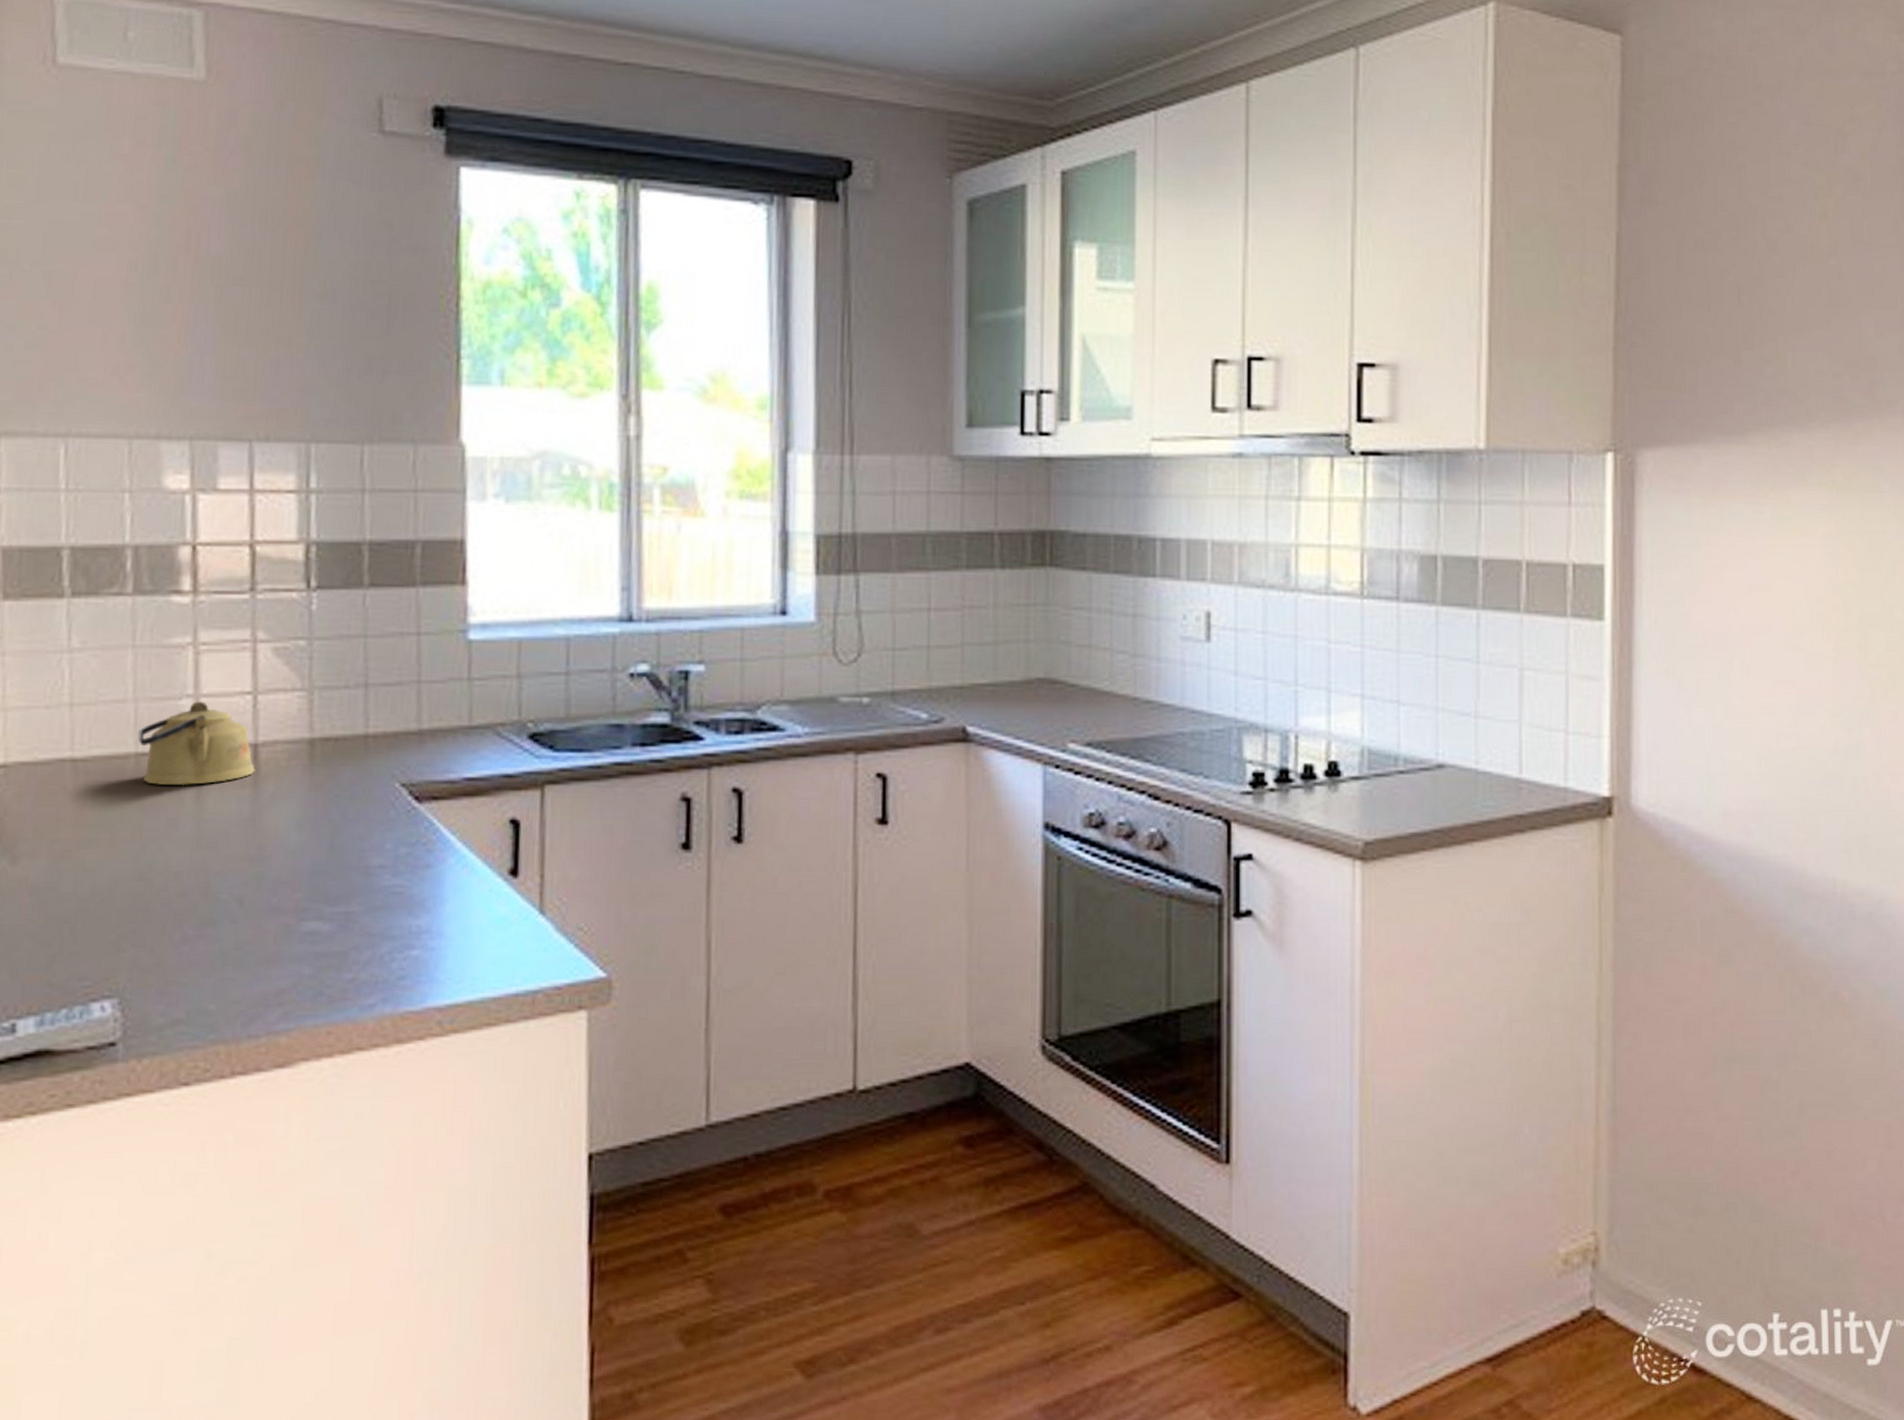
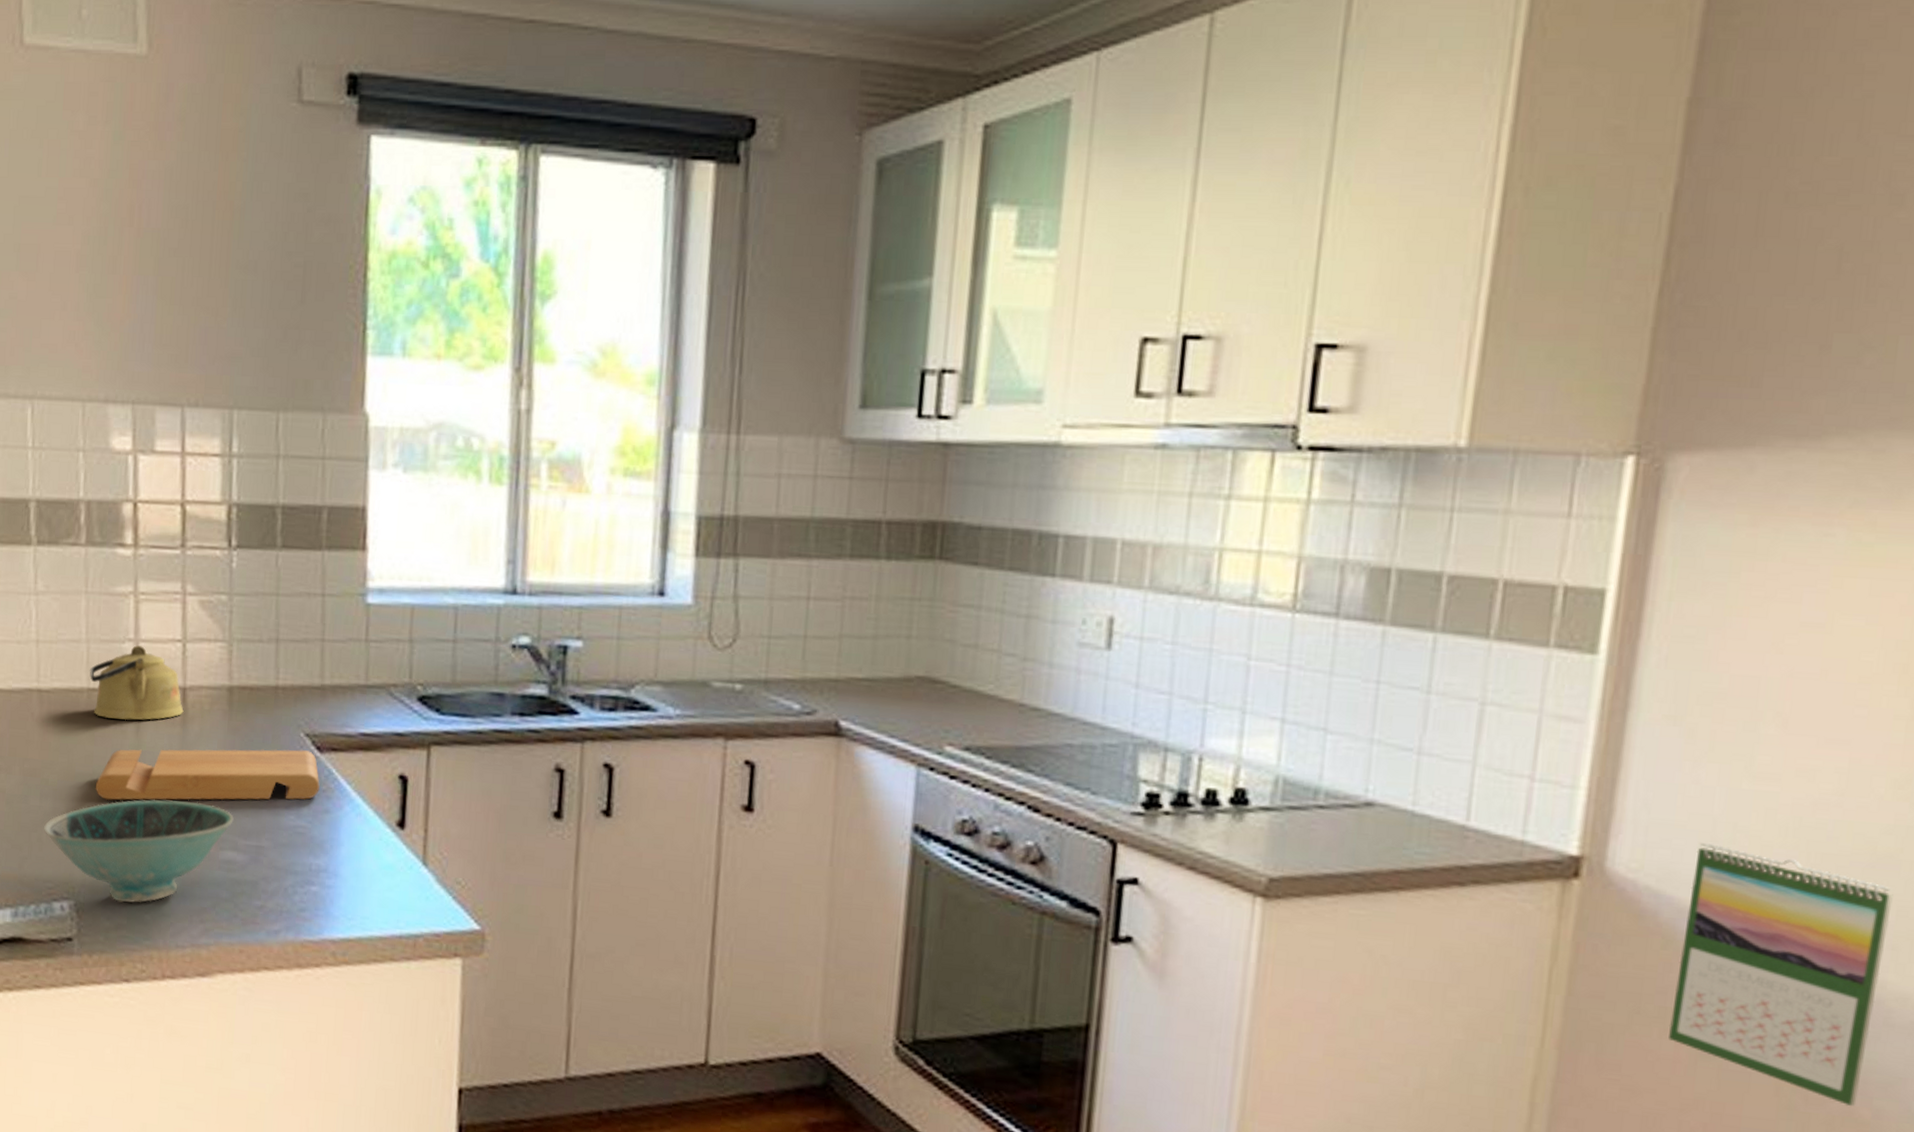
bowl: none [79,870,318,994] -> present [44,799,234,903]
cutting board: none [145,802,419,877] -> present [95,749,320,801]
calendar: none [1696,776,1842,992] -> present [1669,843,1894,1107]

